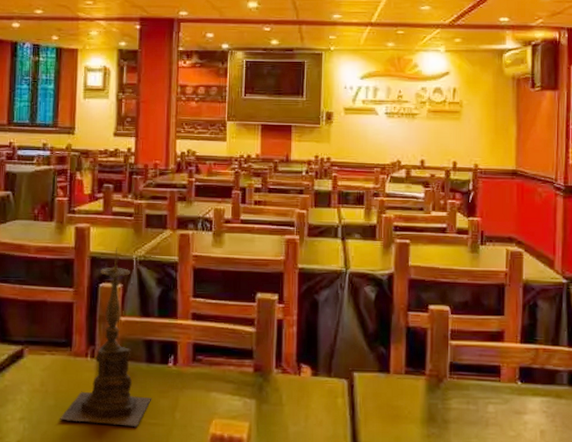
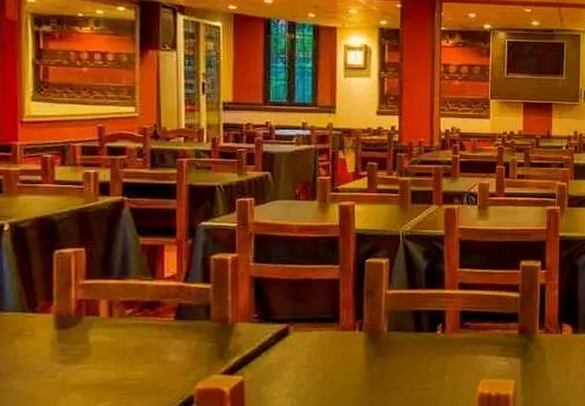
candle holder: present [60,247,152,428] -> none [329,223,421,394]

